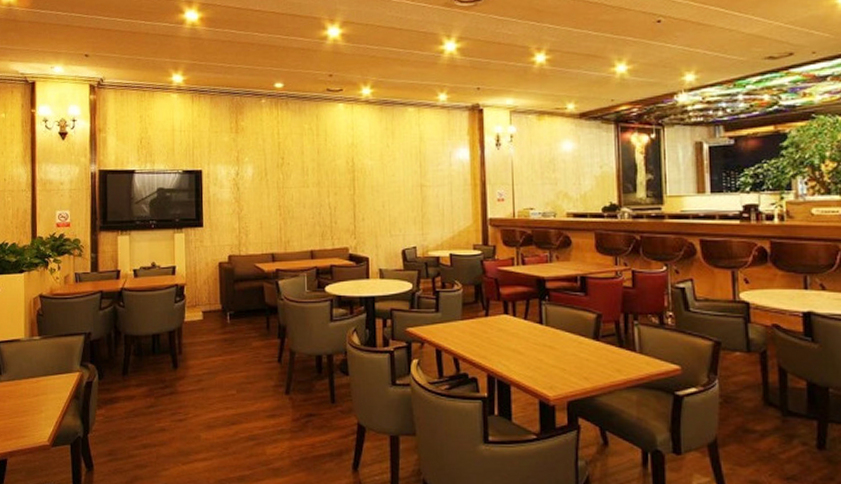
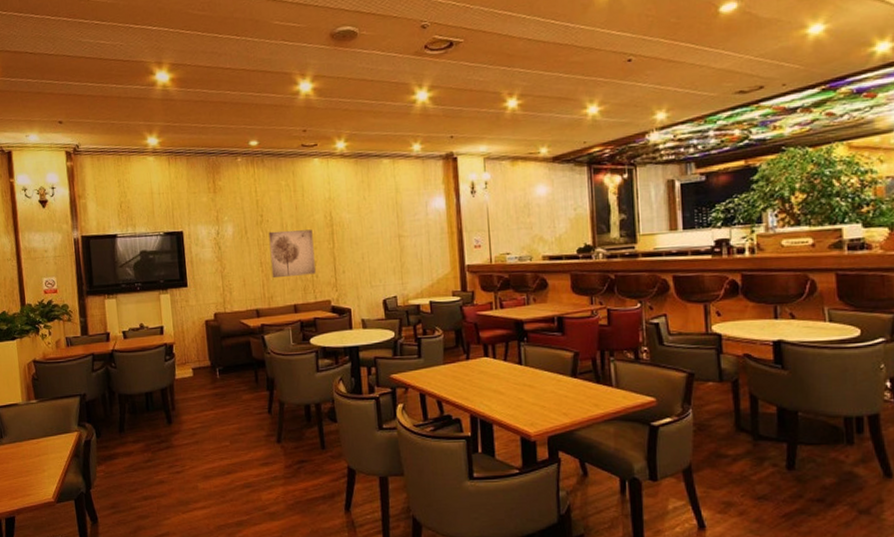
wall art: none [289,174,335,223] -> present [268,229,316,279]

